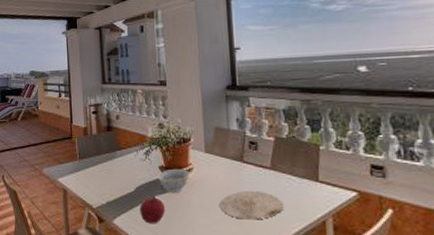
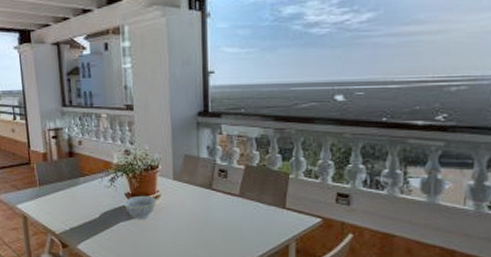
fruit: present [139,195,165,224] -> none [105,221,131,249]
plate: present [220,190,284,220] -> none [187,216,250,244]

